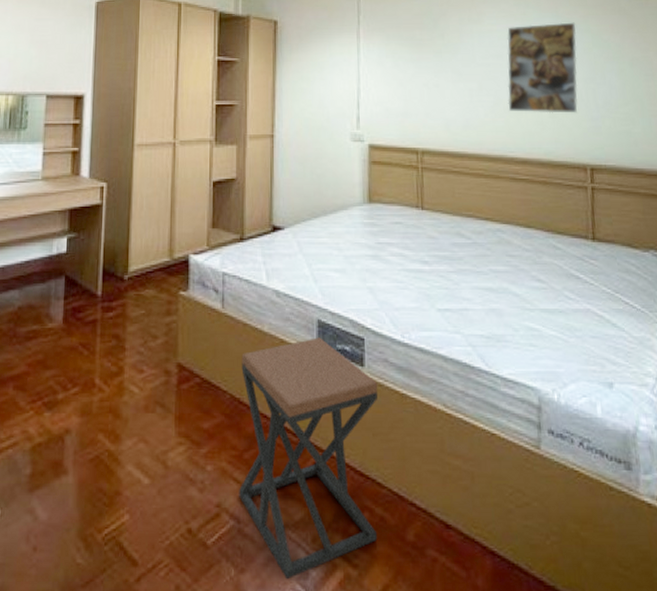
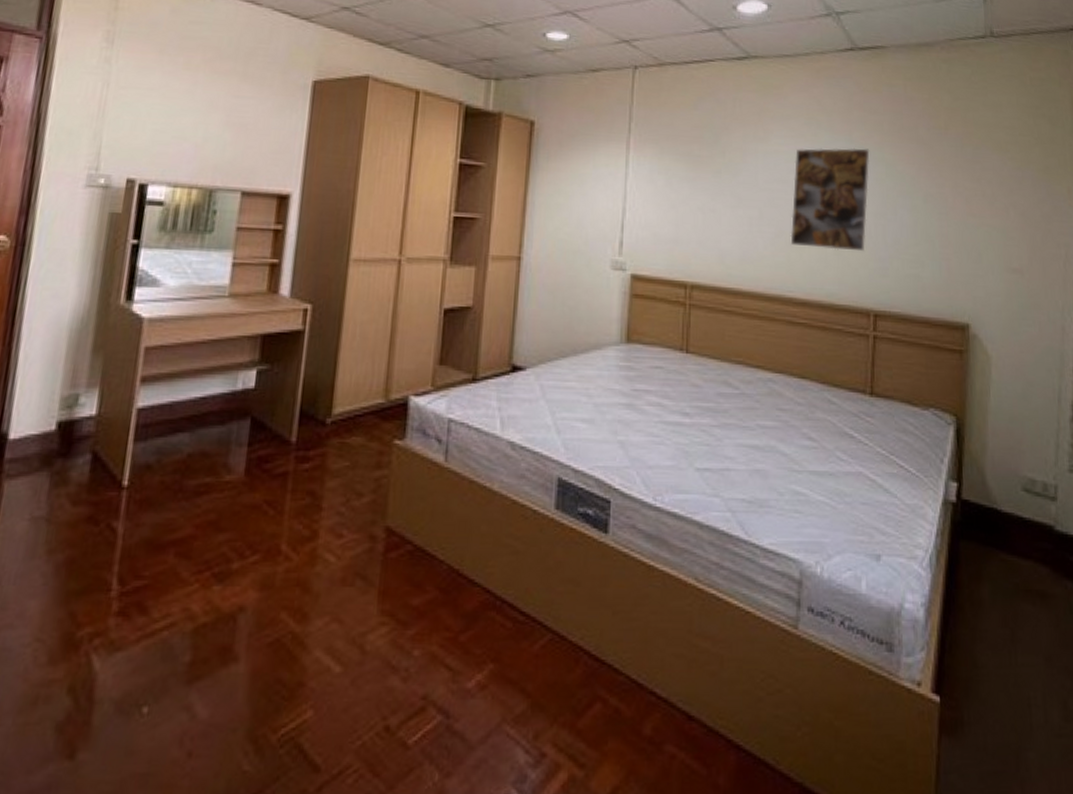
stool: present [239,337,378,580] -> none [450,498,623,785]

